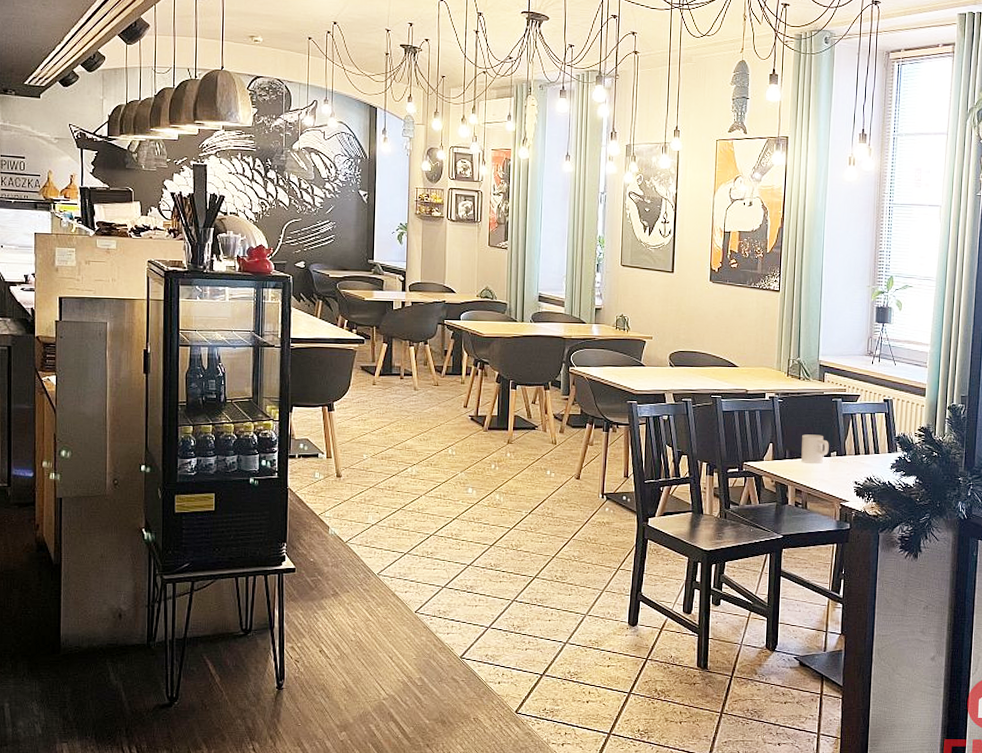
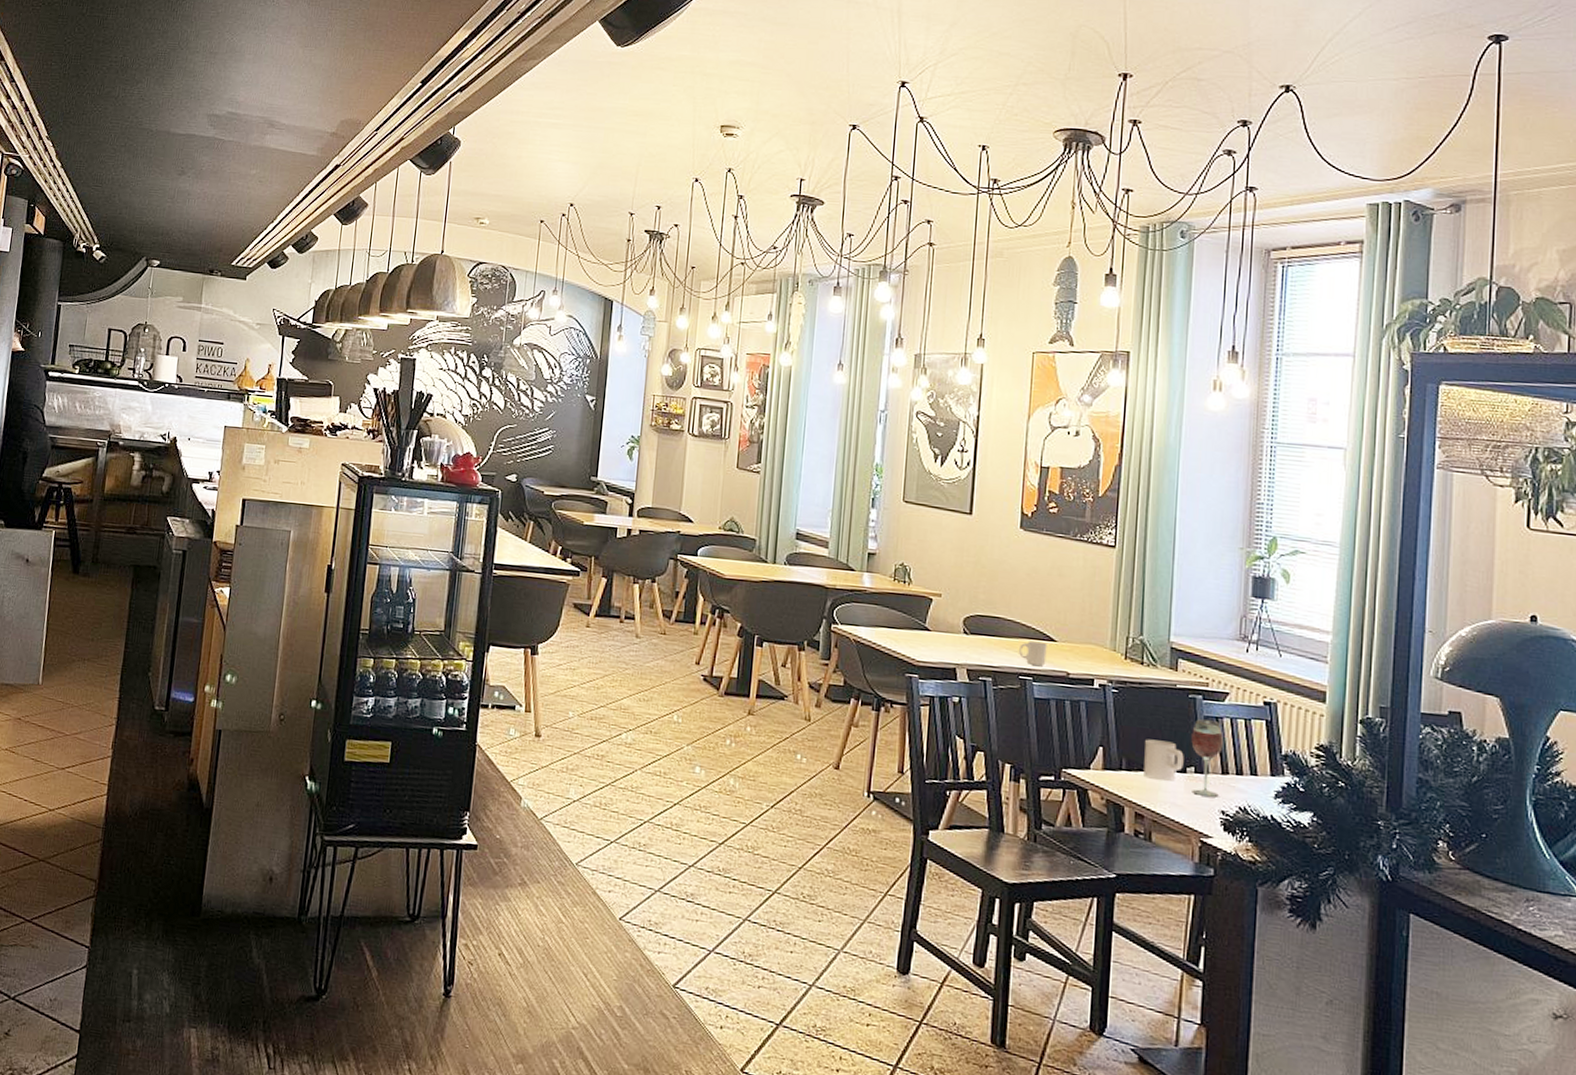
cup: none [711,368,731,387] -> present [1019,641,1047,667]
wineglass: none [834,416,856,472] -> present [1191,719,1223,797]

